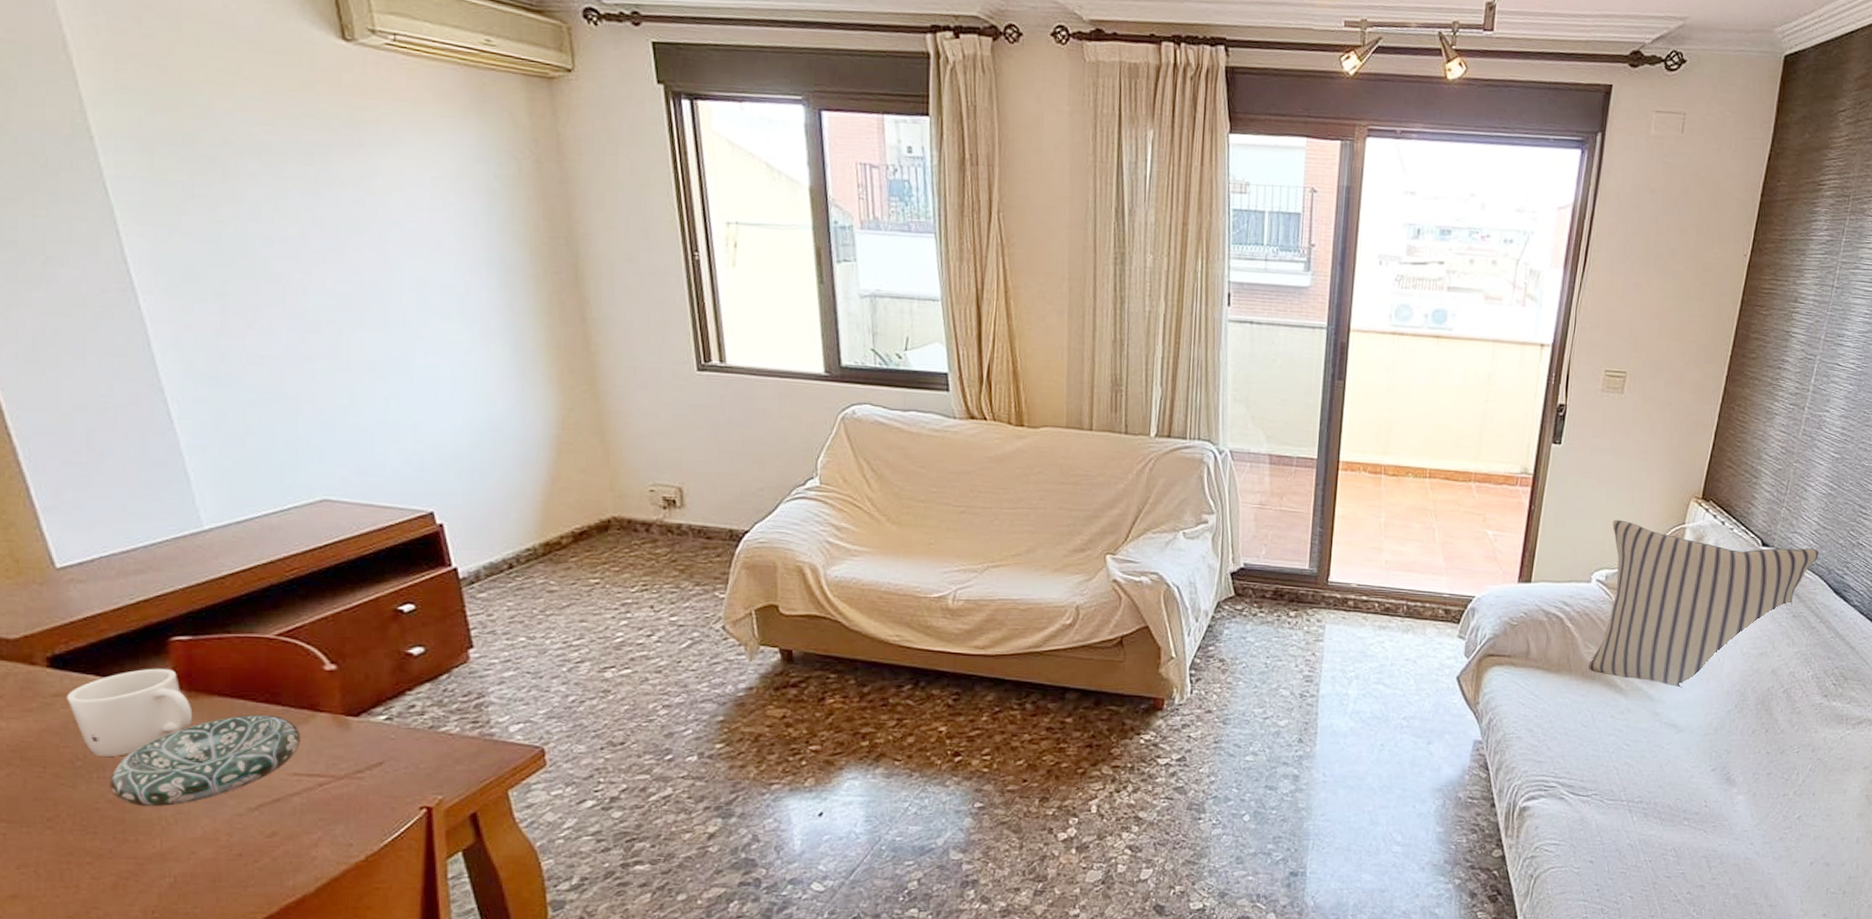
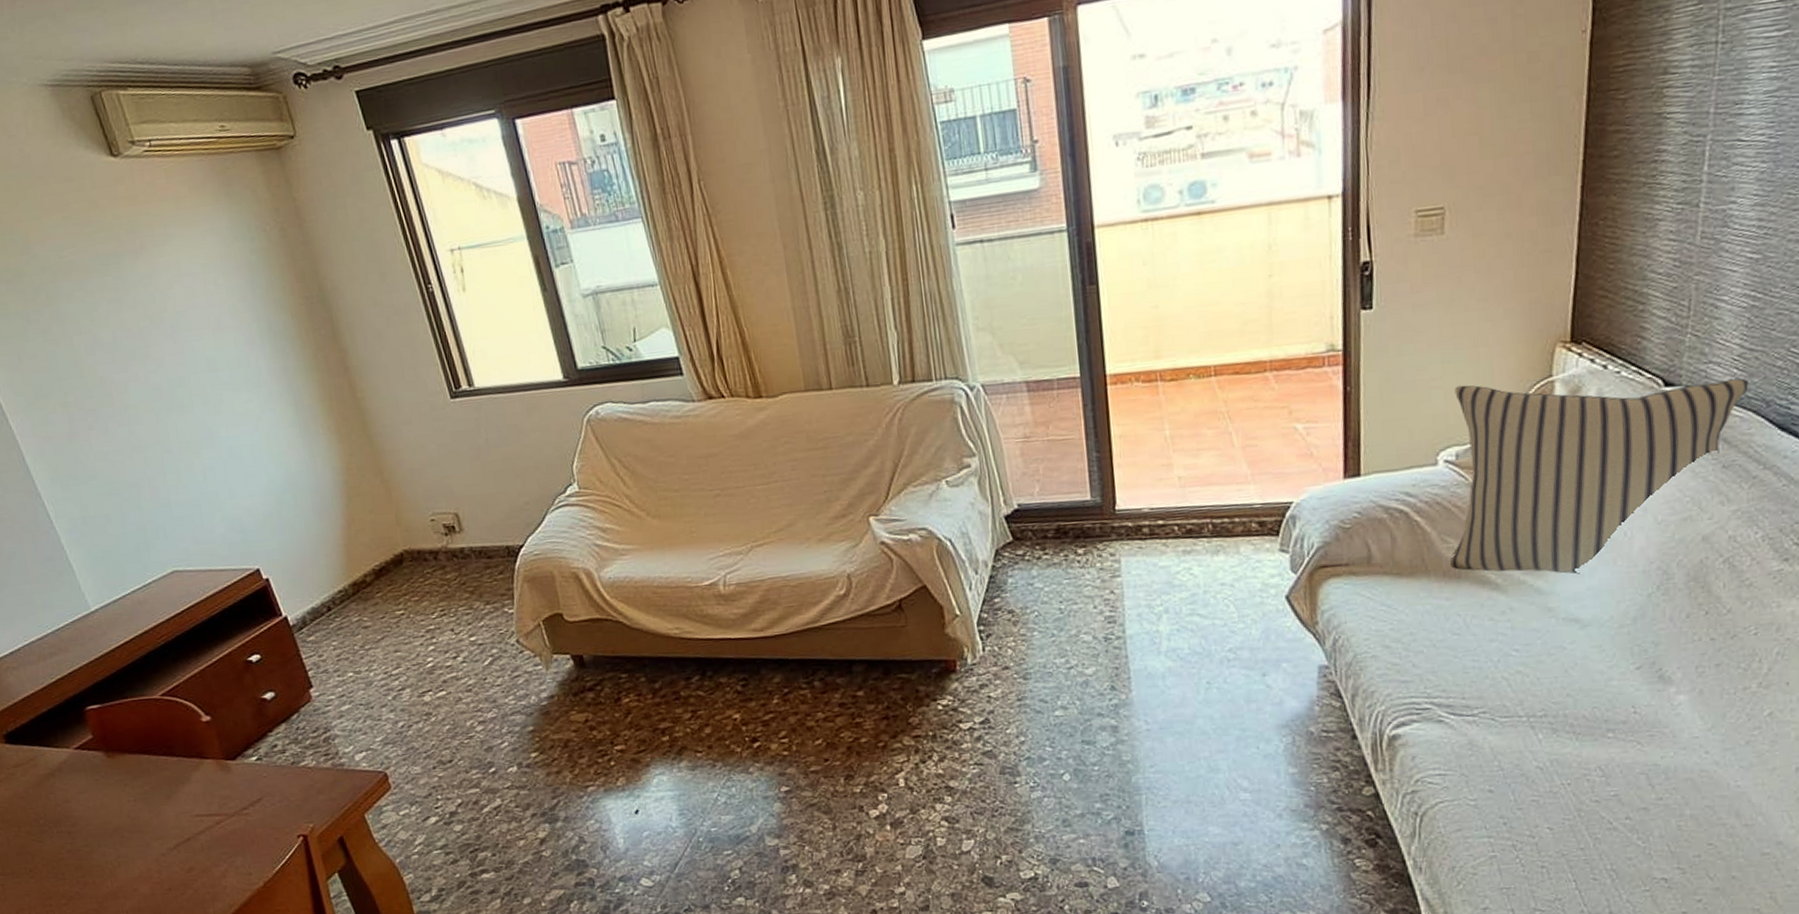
mug: present [66,668,193,756] -> none [23,734,115,814]
decorative bowl: present [109,714,300,807] -> none [65,765,197,854]

